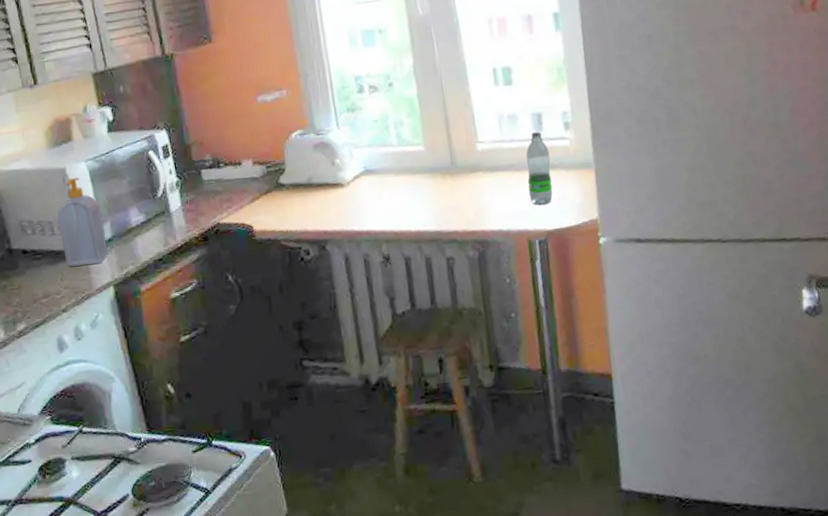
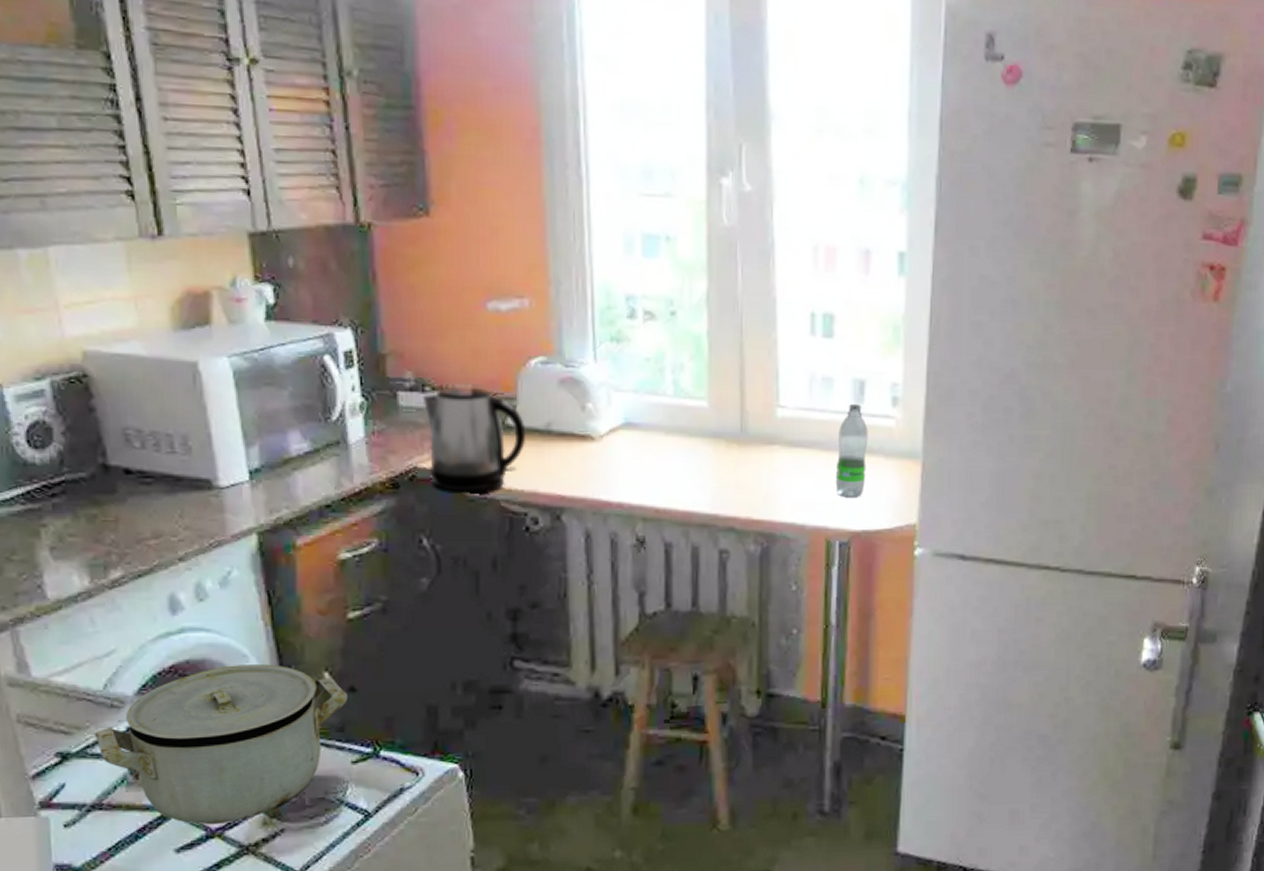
cooking pot: none [13,382,186,509] -> present [93,664,347,825]
soap bottle: present [57,178,109,267] -> none [181,378,254,502]
kettle: none [218,158,295,240] -> present [422,386,527,495]

